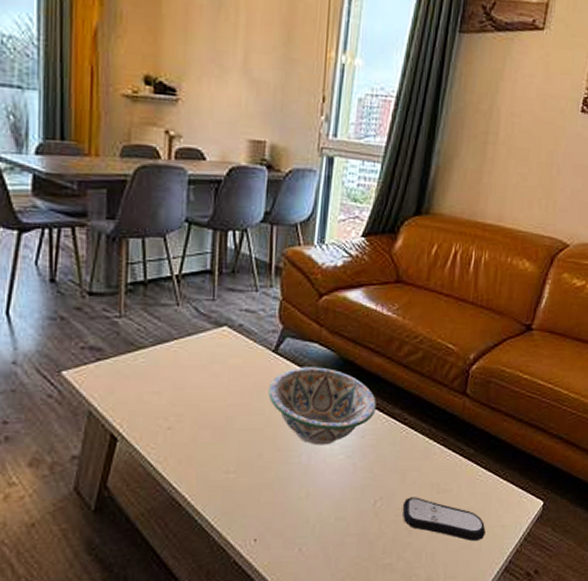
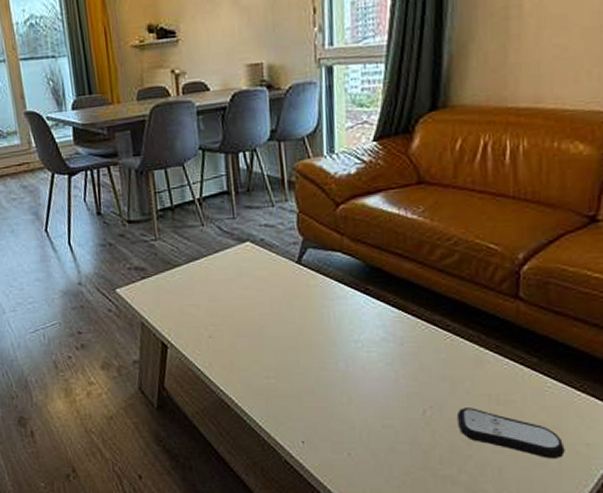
decorative bowl: present [268,367,377,446] -> none [297,275,412,353]

